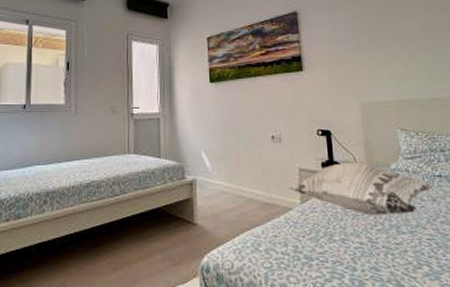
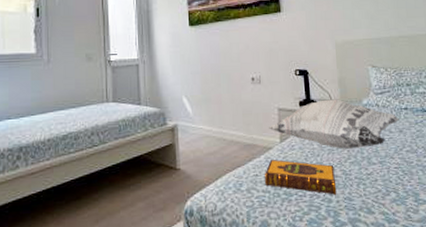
hardback book: none [284,220,362,263] -> present [265,159,337,195]

